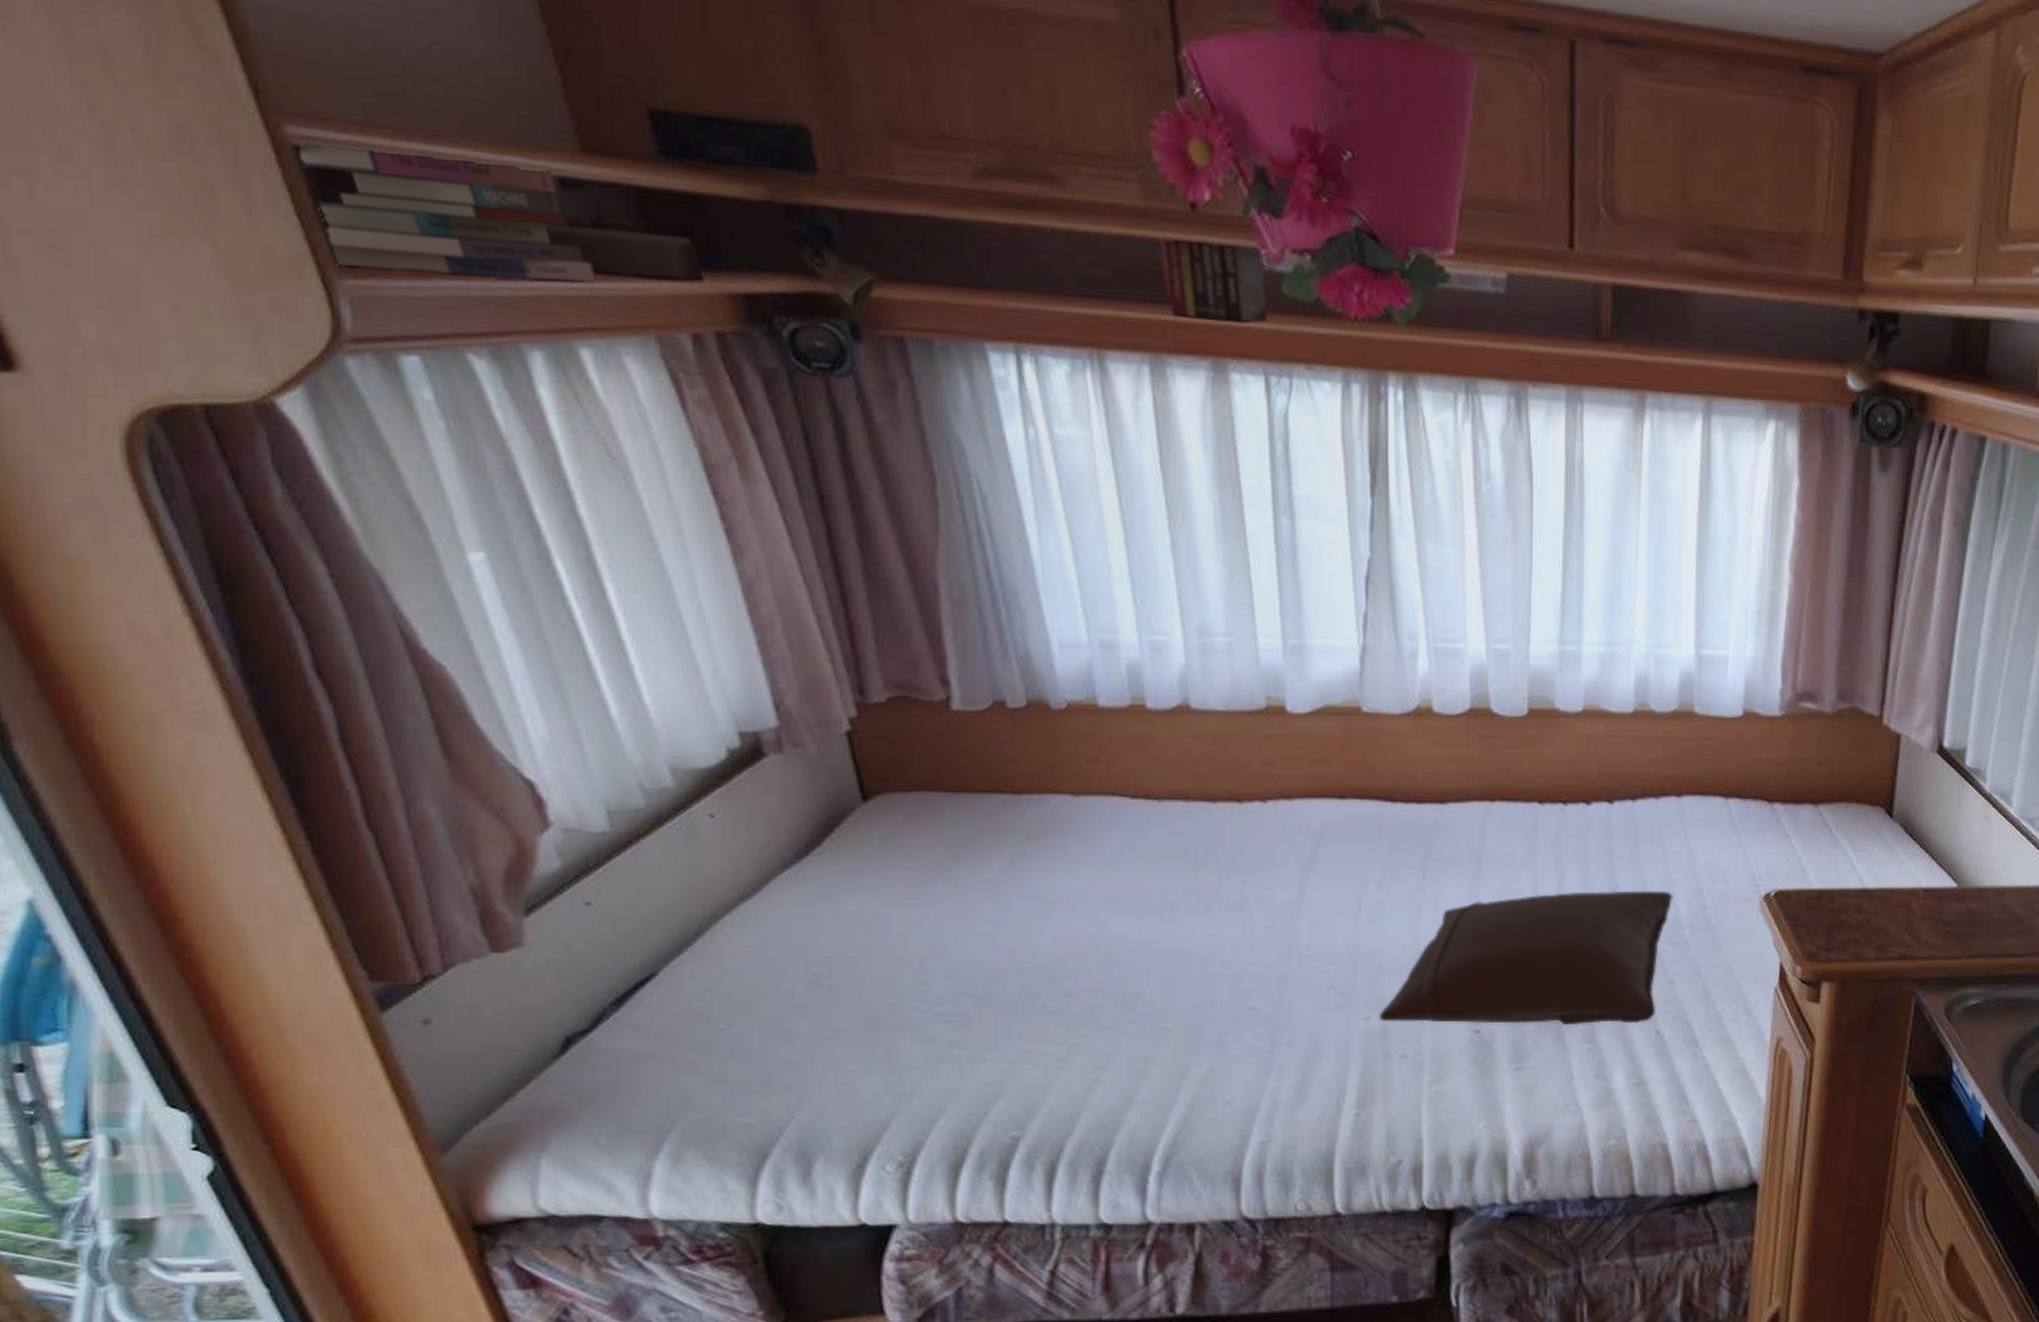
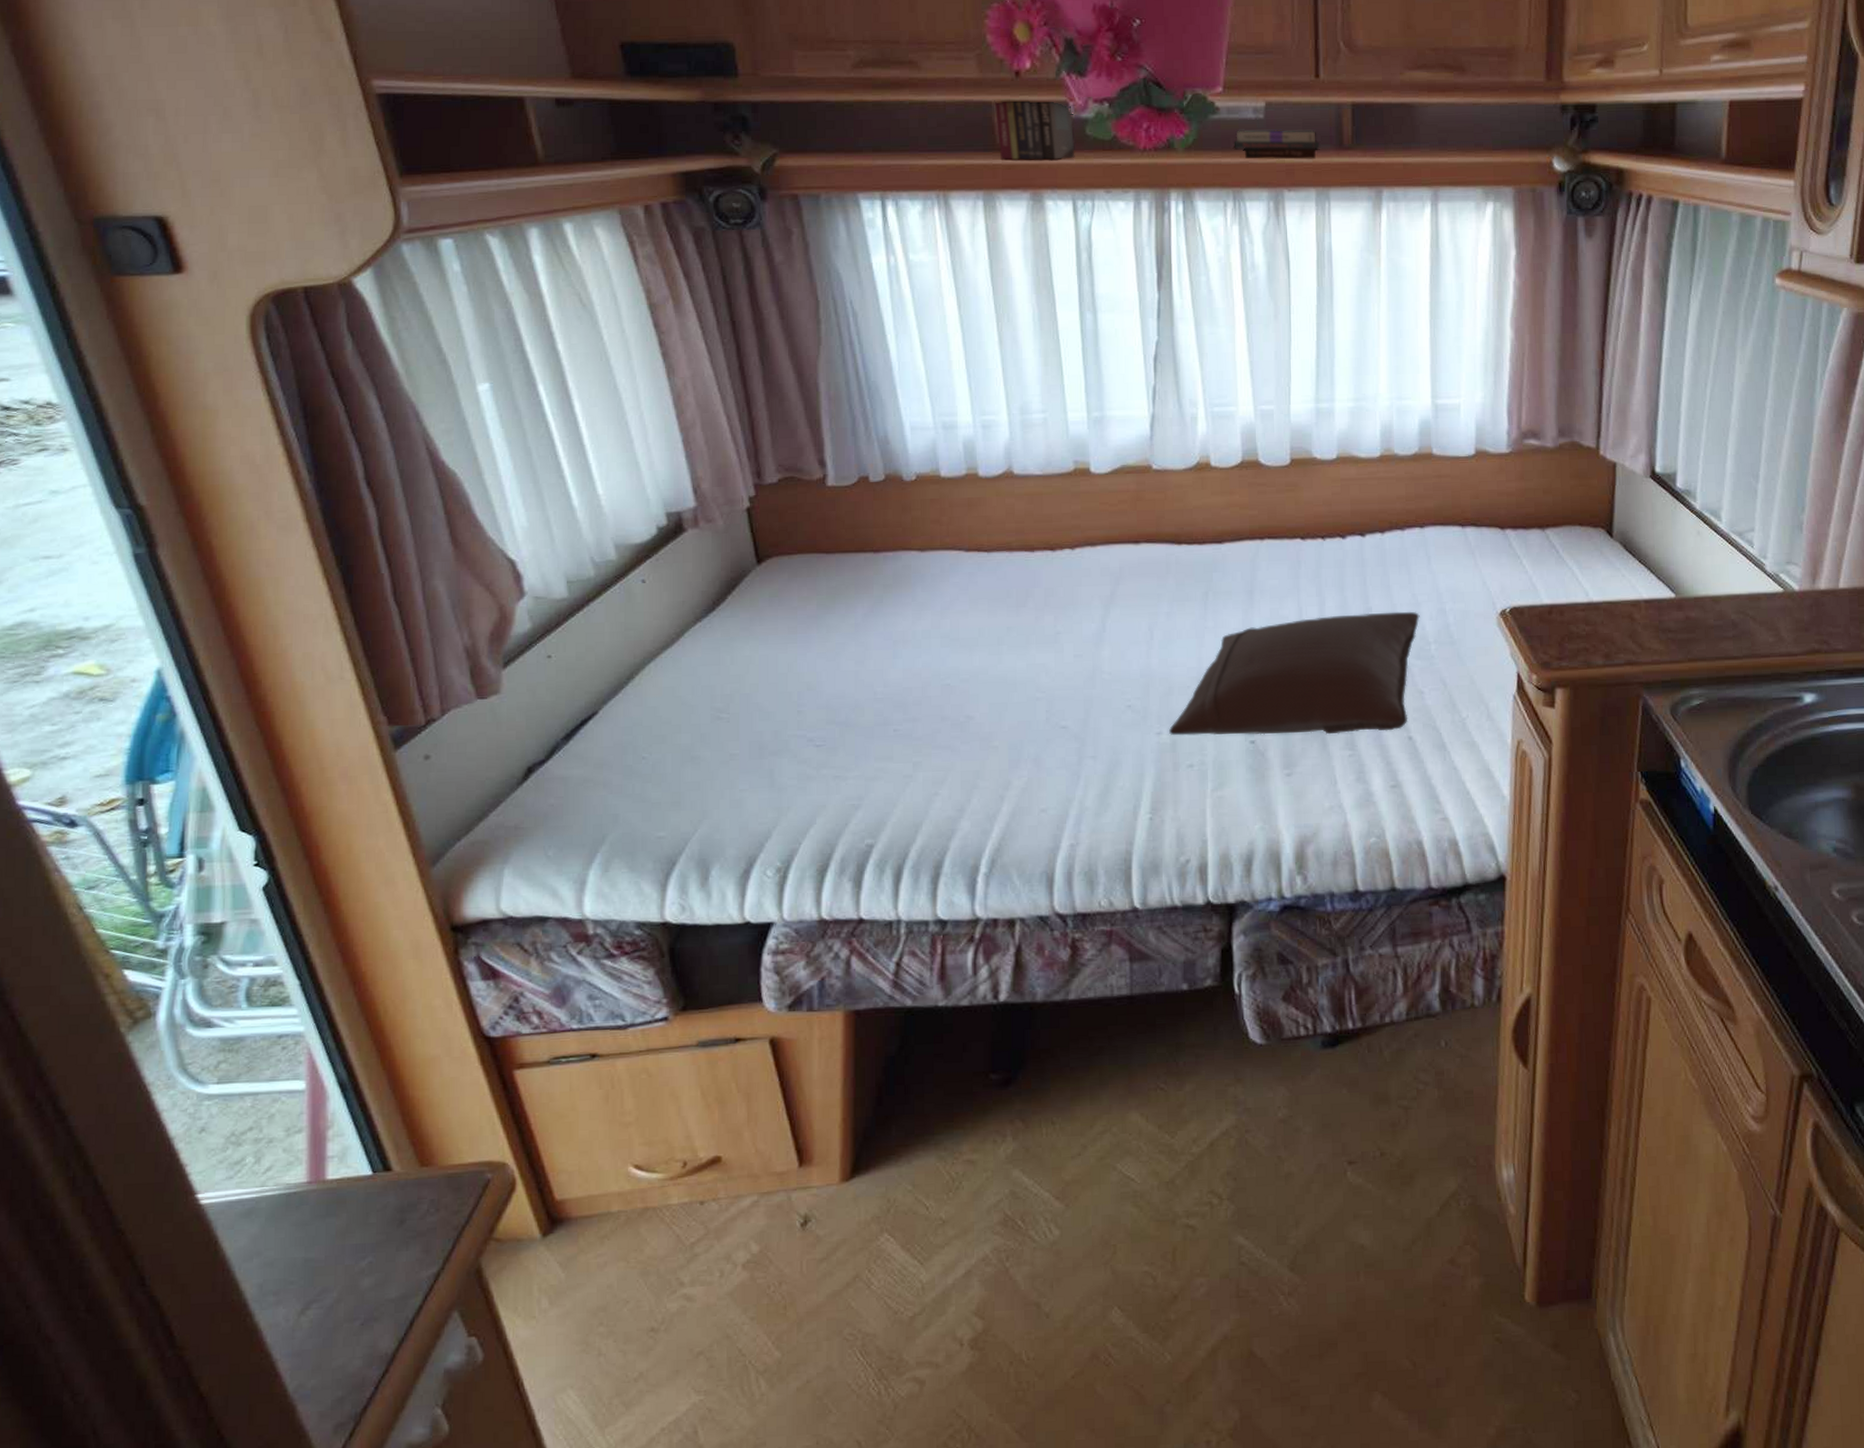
books: present [299,142,596,282] -> none [380,90,578,178]
decorative box: present [544,212,704,284] -> none [544,121,654,169]
books: none [1468,305,1572,350] -> present [1235,130,1320,160]

